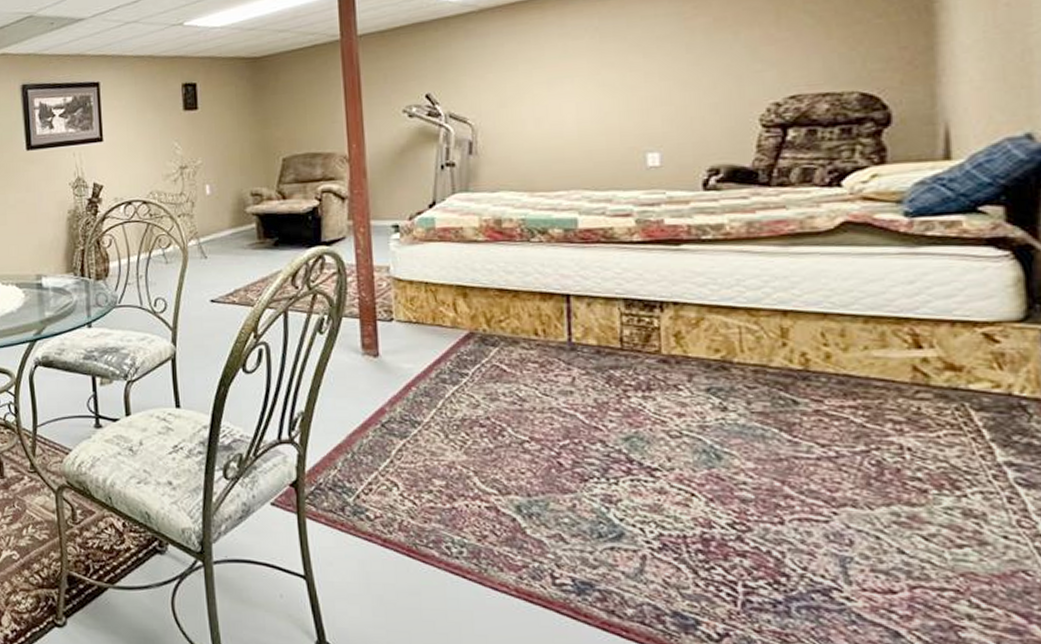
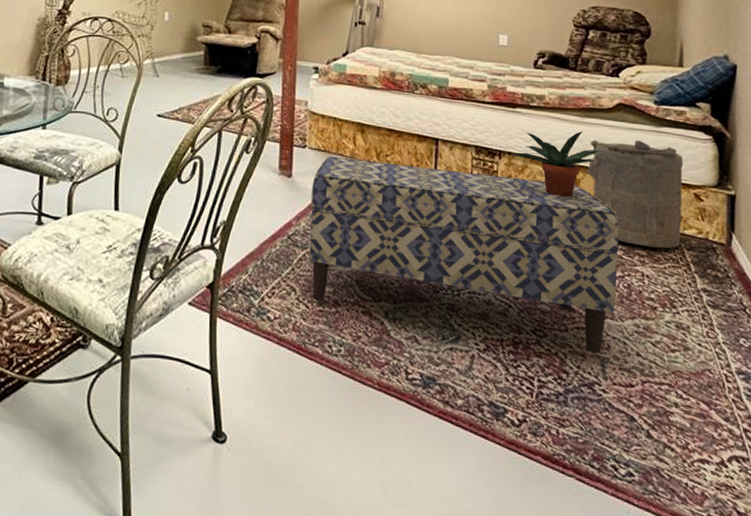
bench: none [404,328,859,551] -> present [309,156,619,354]
potted plant: none [679,265,822,353] -> present [511,131,603,197]
laundry hamper: none [797,269,964,410] -> present [586,139,684,248]

